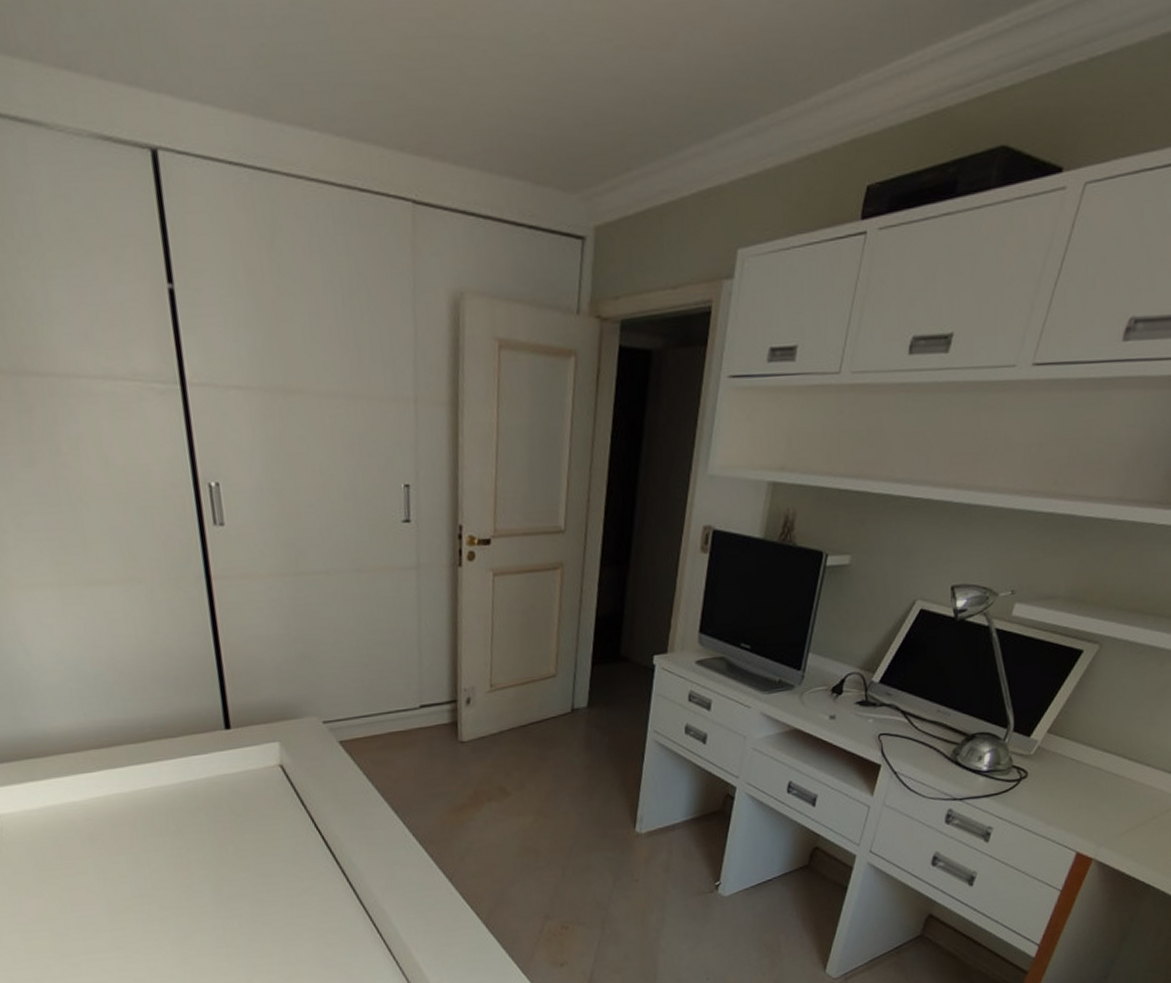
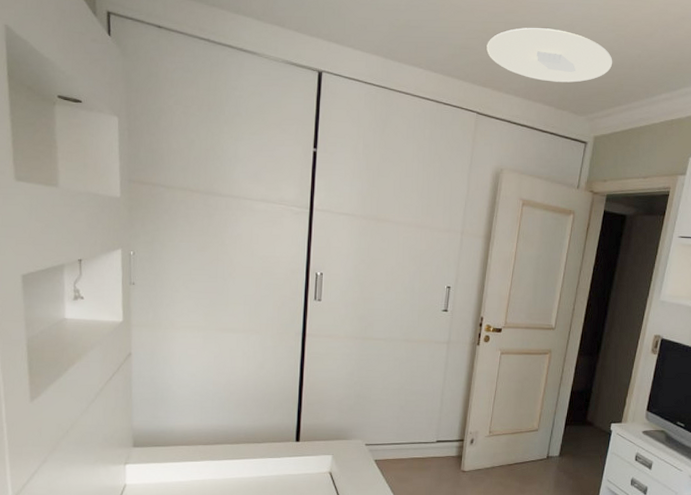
ceiling light: none [413,43,613,139] -> present [487,28,613,83]

